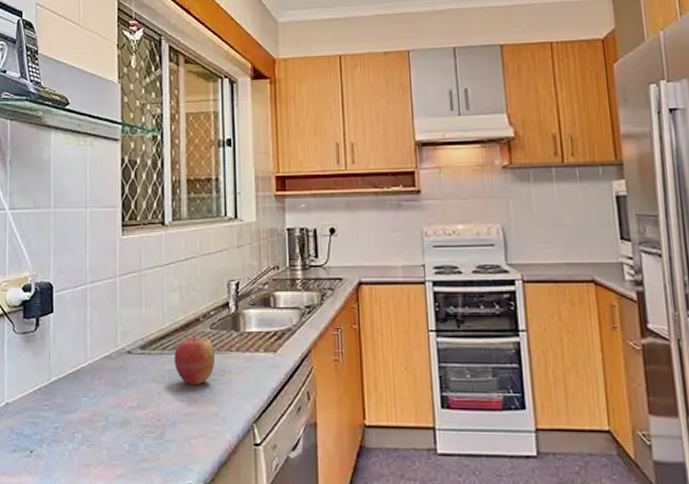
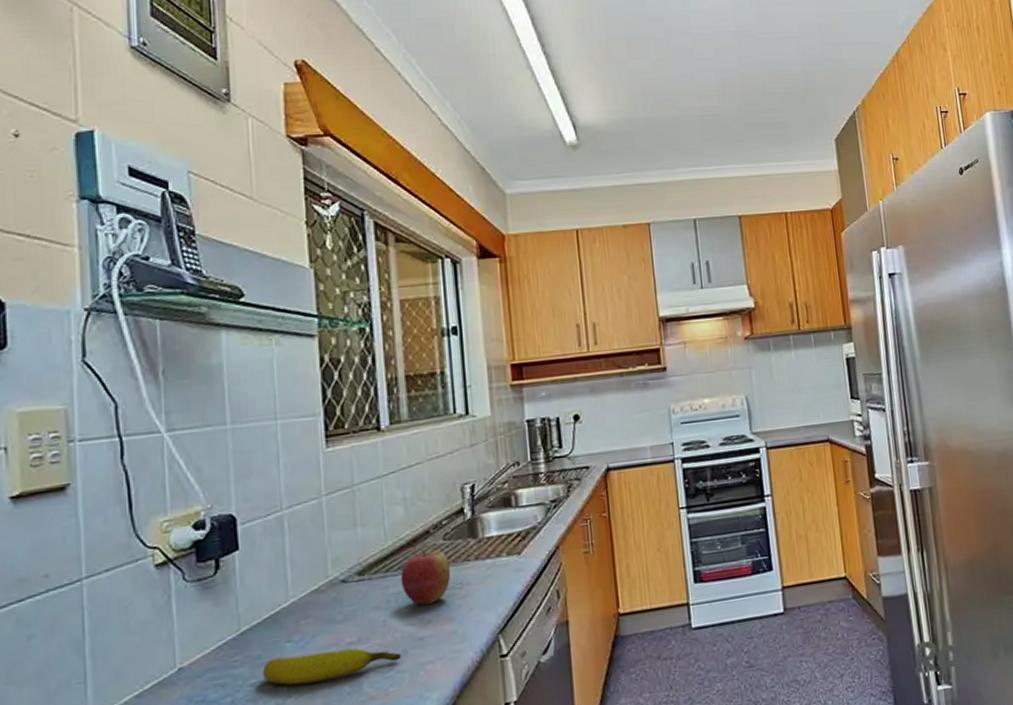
banana: none [65,409,172,436] -> present [263,648,402,686]

